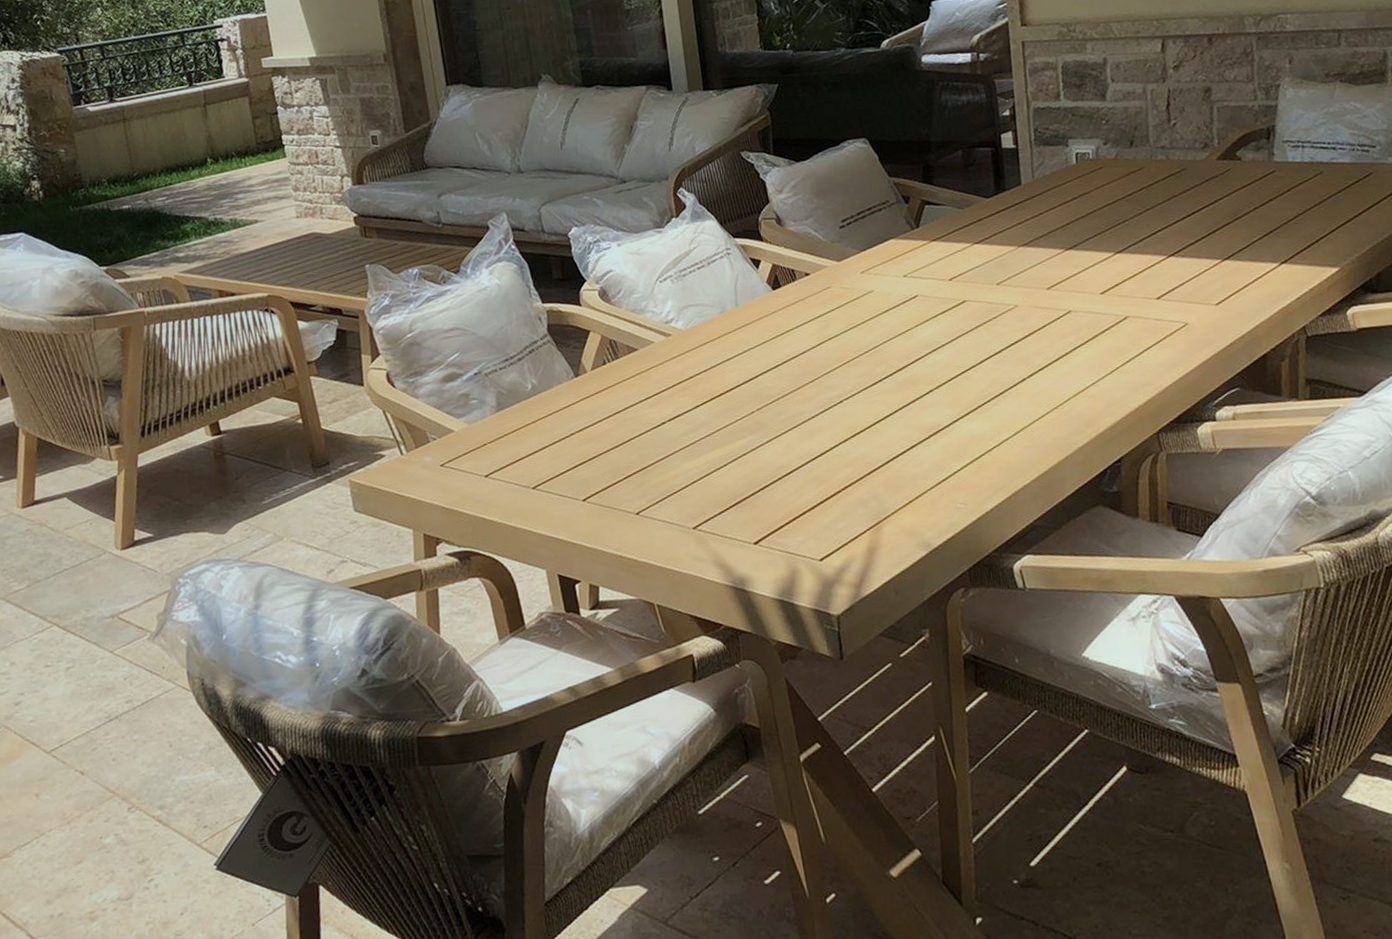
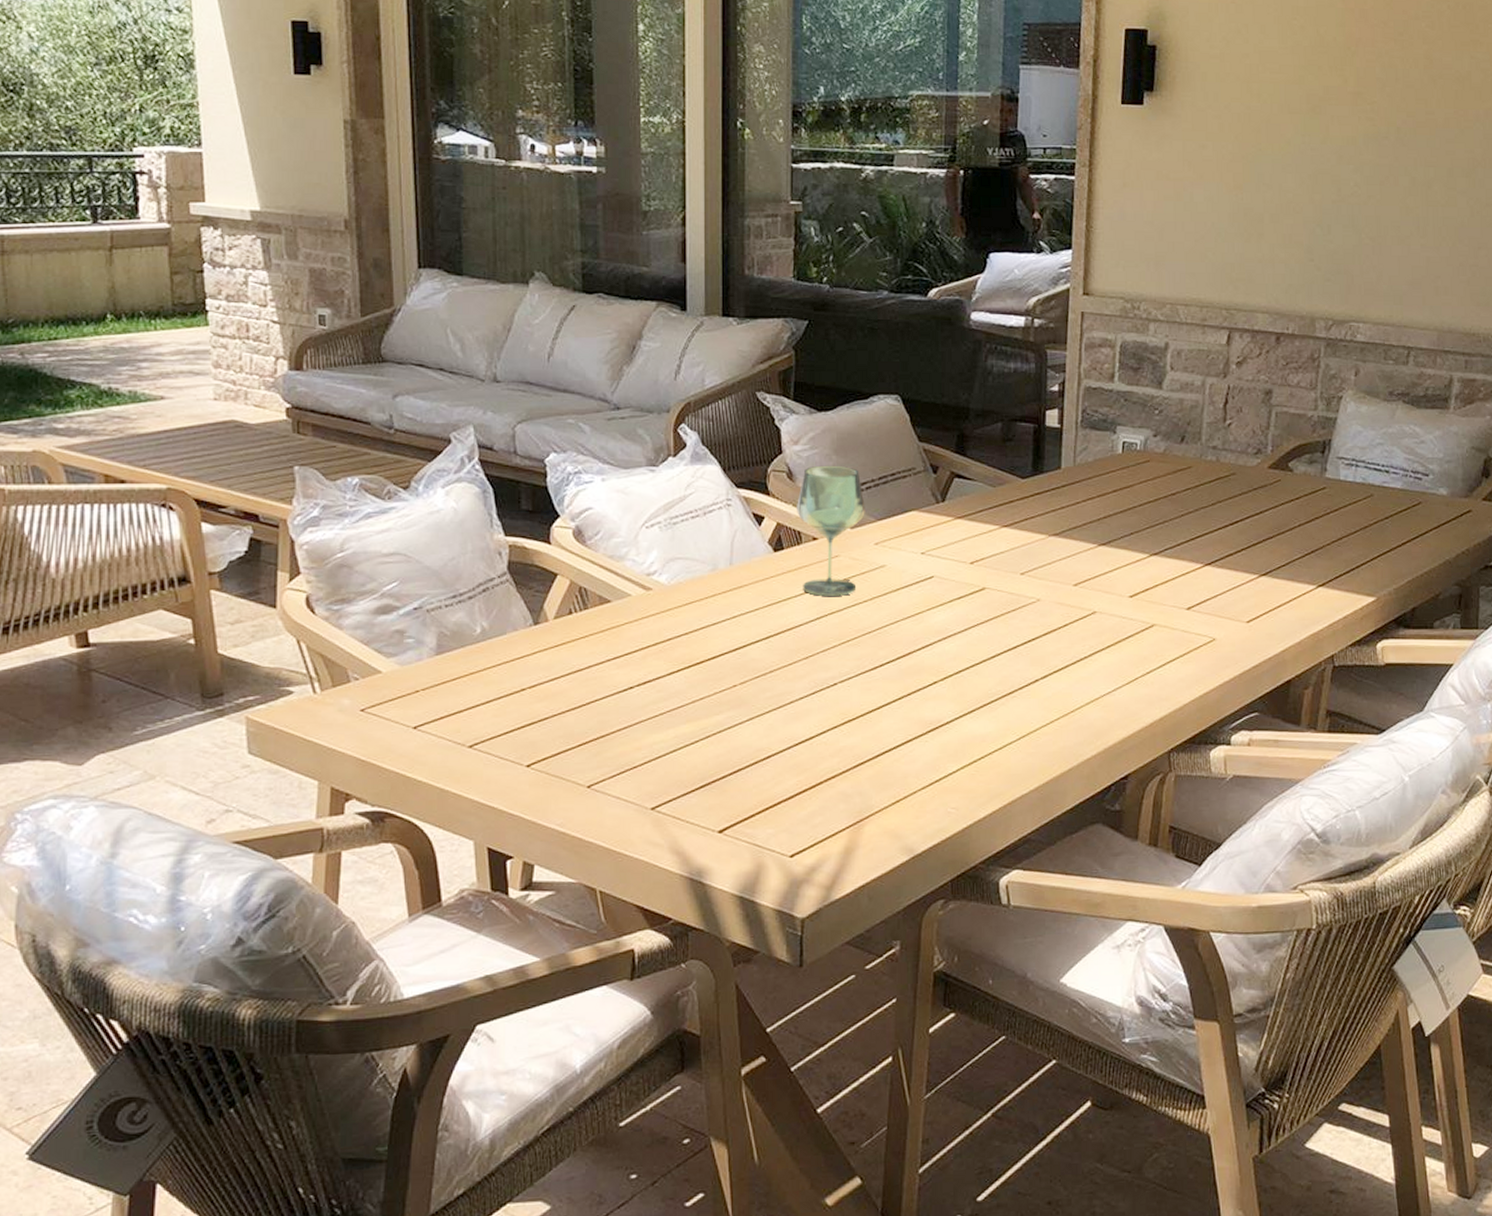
wine glass: none [787,207,850,325] -> present [797,465,865,596]

